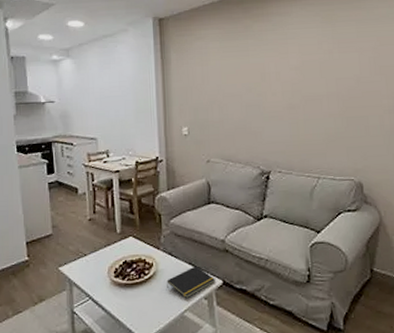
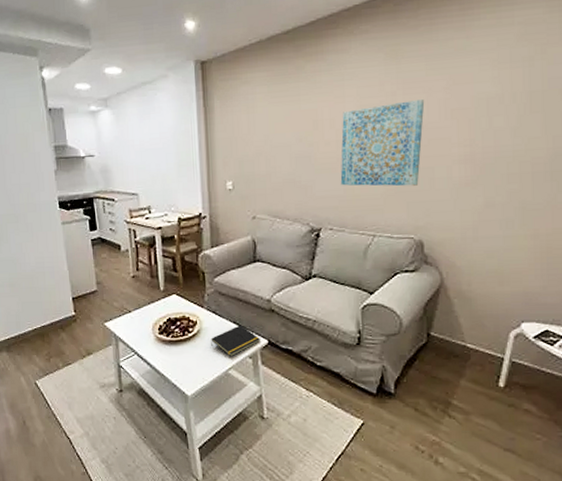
wall art: none [286,57,357,133] -> present [340,99,425,187]

